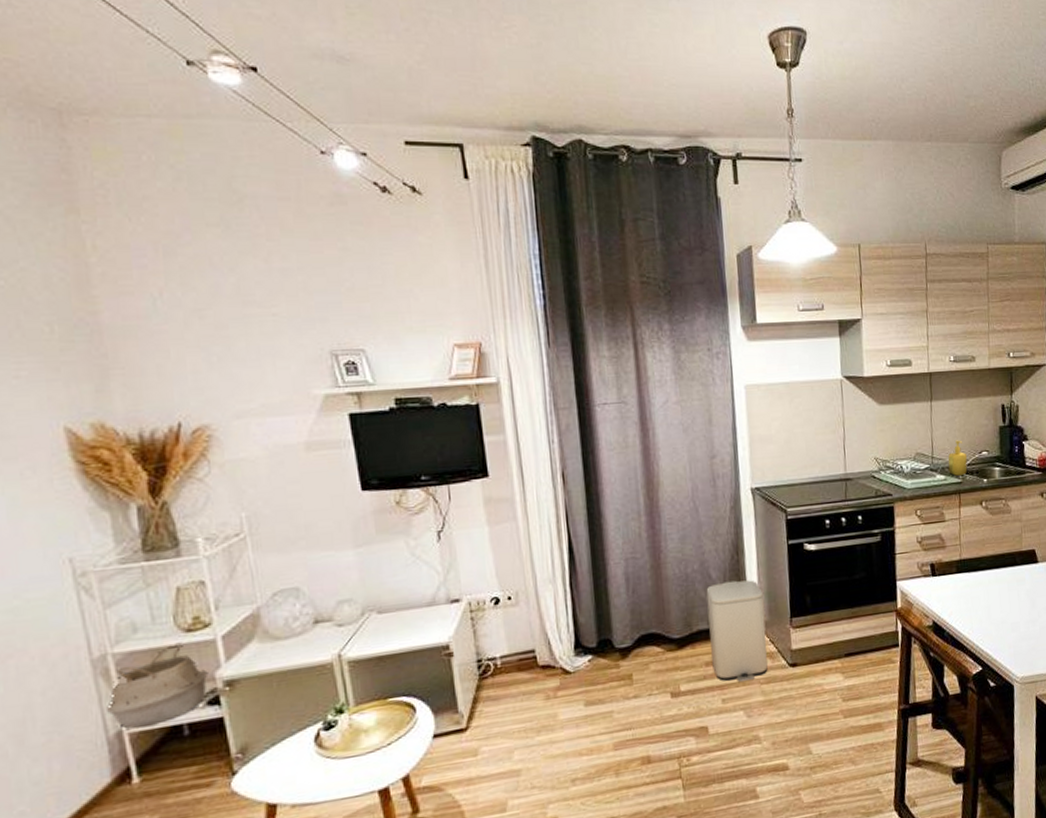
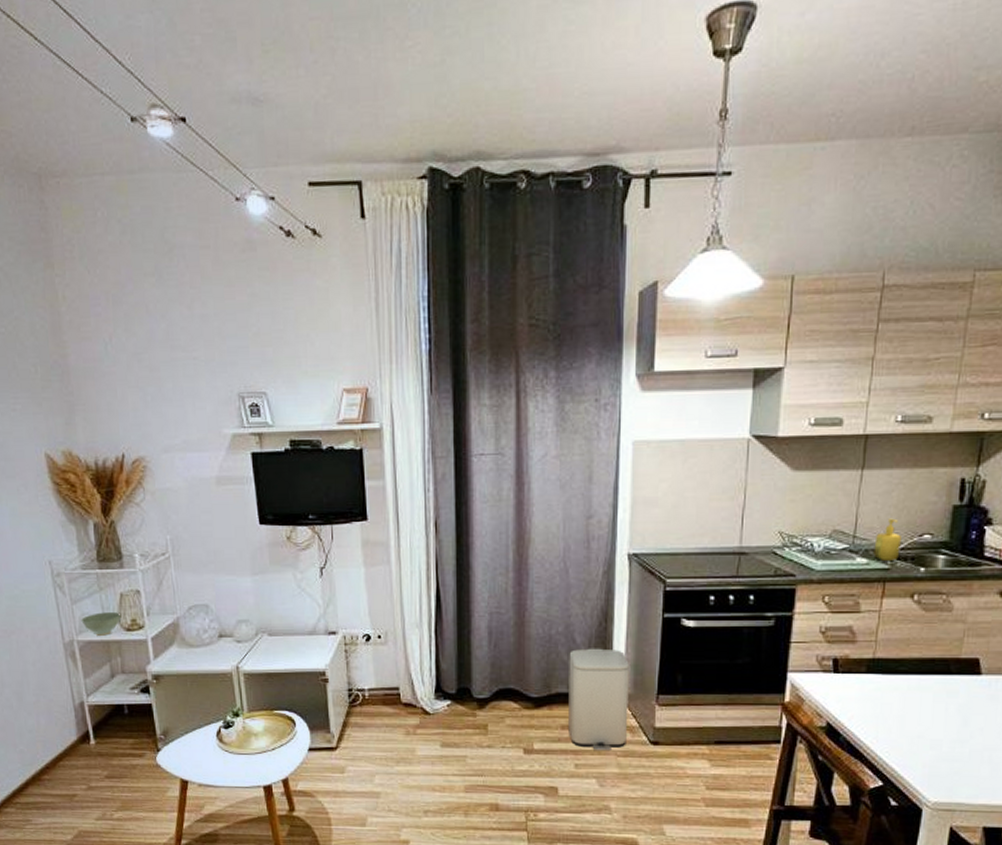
woven basket: present [107,642,207,729] -> none [74,638,141,703]
bowl: none [118,611,177,644] -> present [81,612,120,636]

